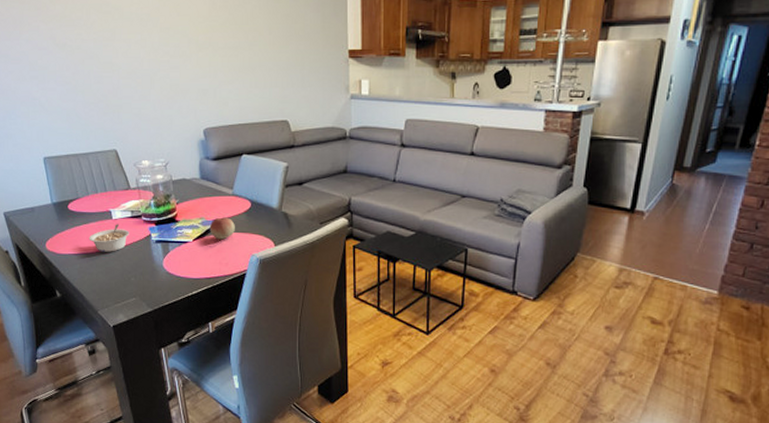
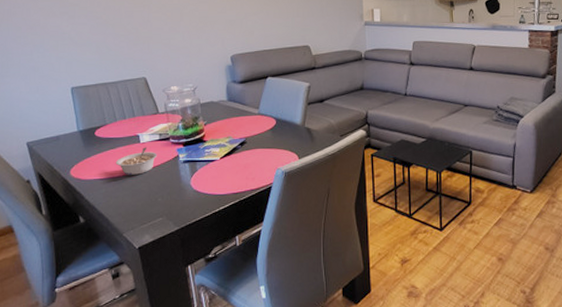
fruit: present [209,217,235,240] -> none [236,135,261,156]

